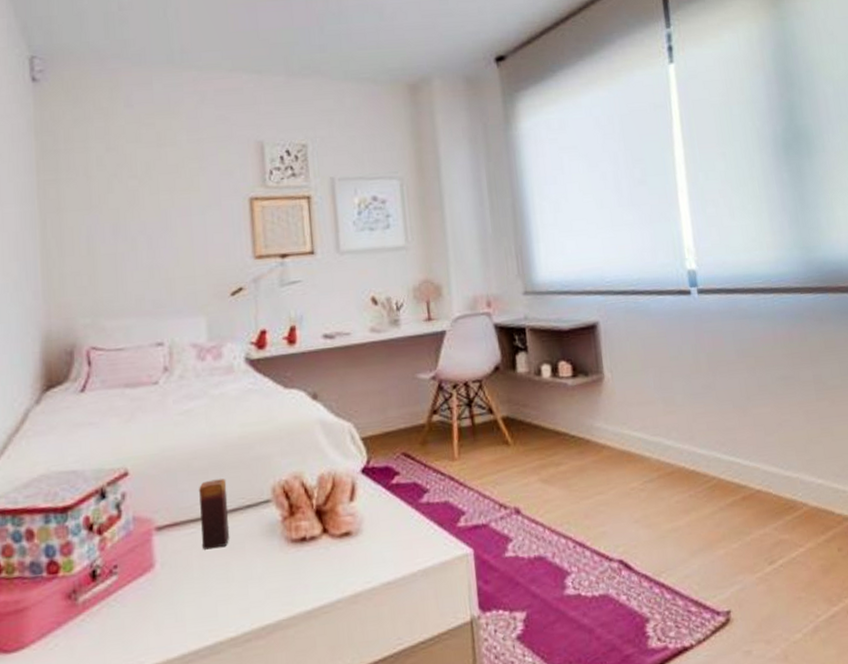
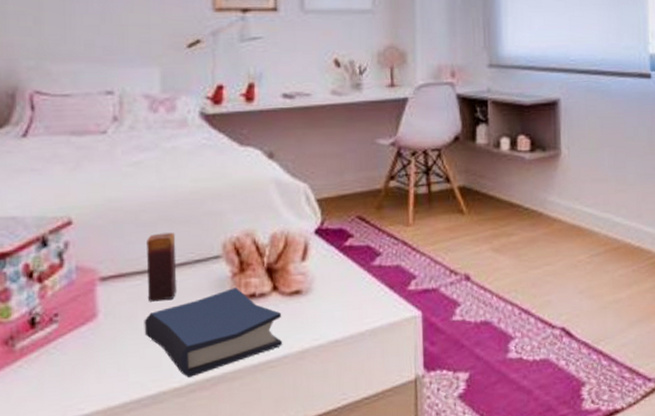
hardback book: none [199,532,336,627] -> present [144,288,283,379]

